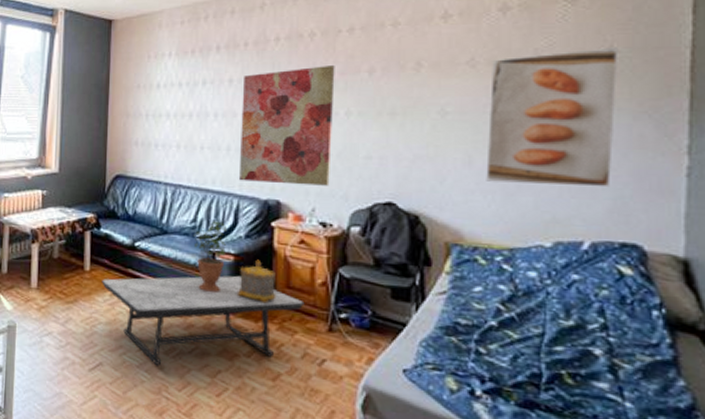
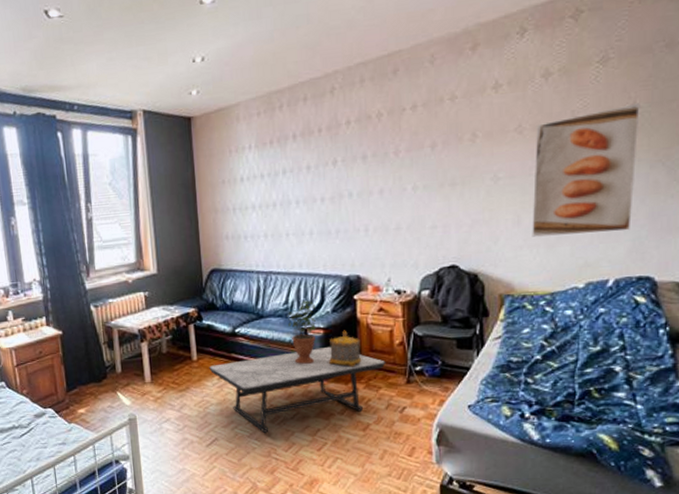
wall art: present [238,64,335,186] -> none [319,142,402,262]

